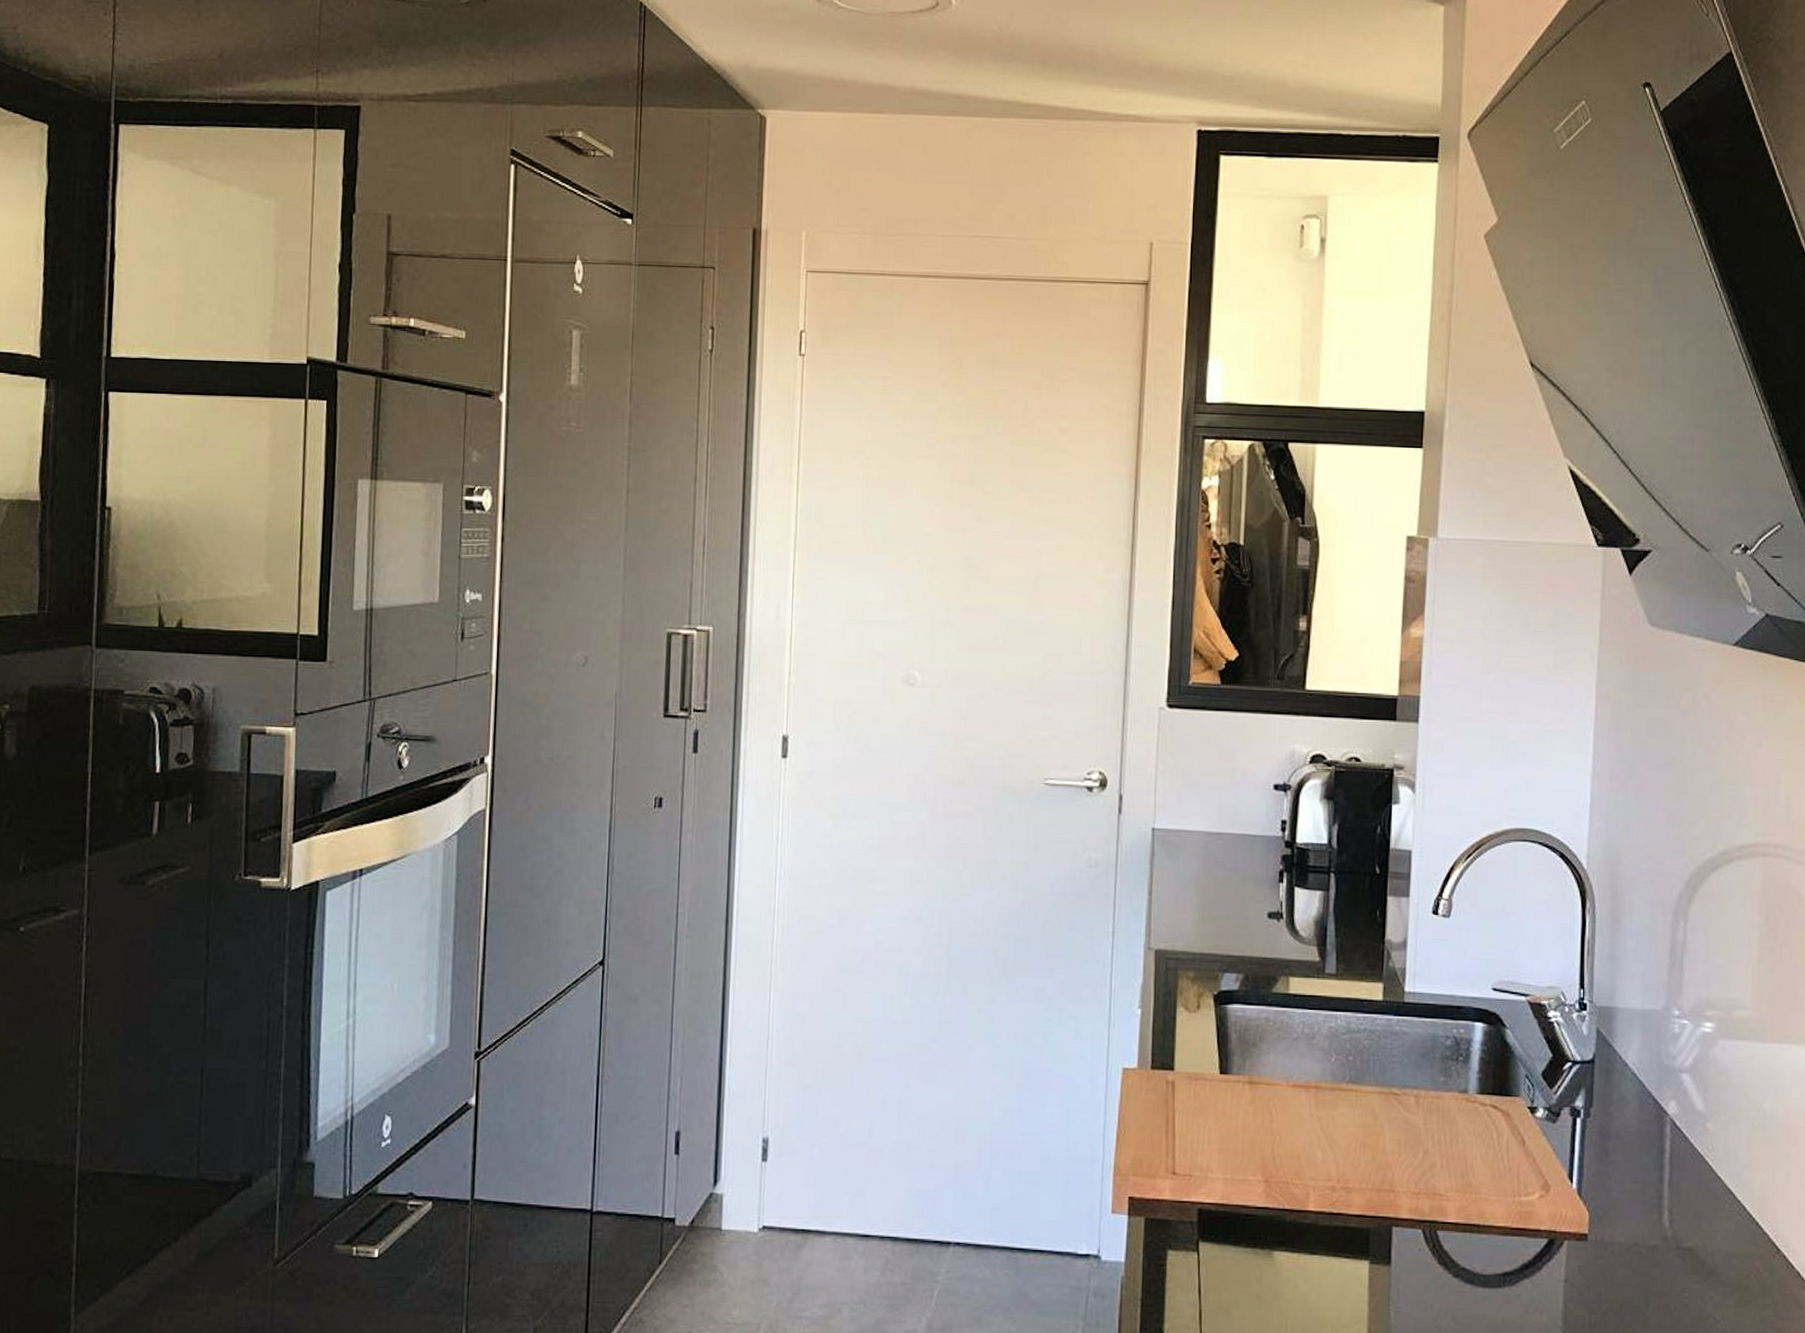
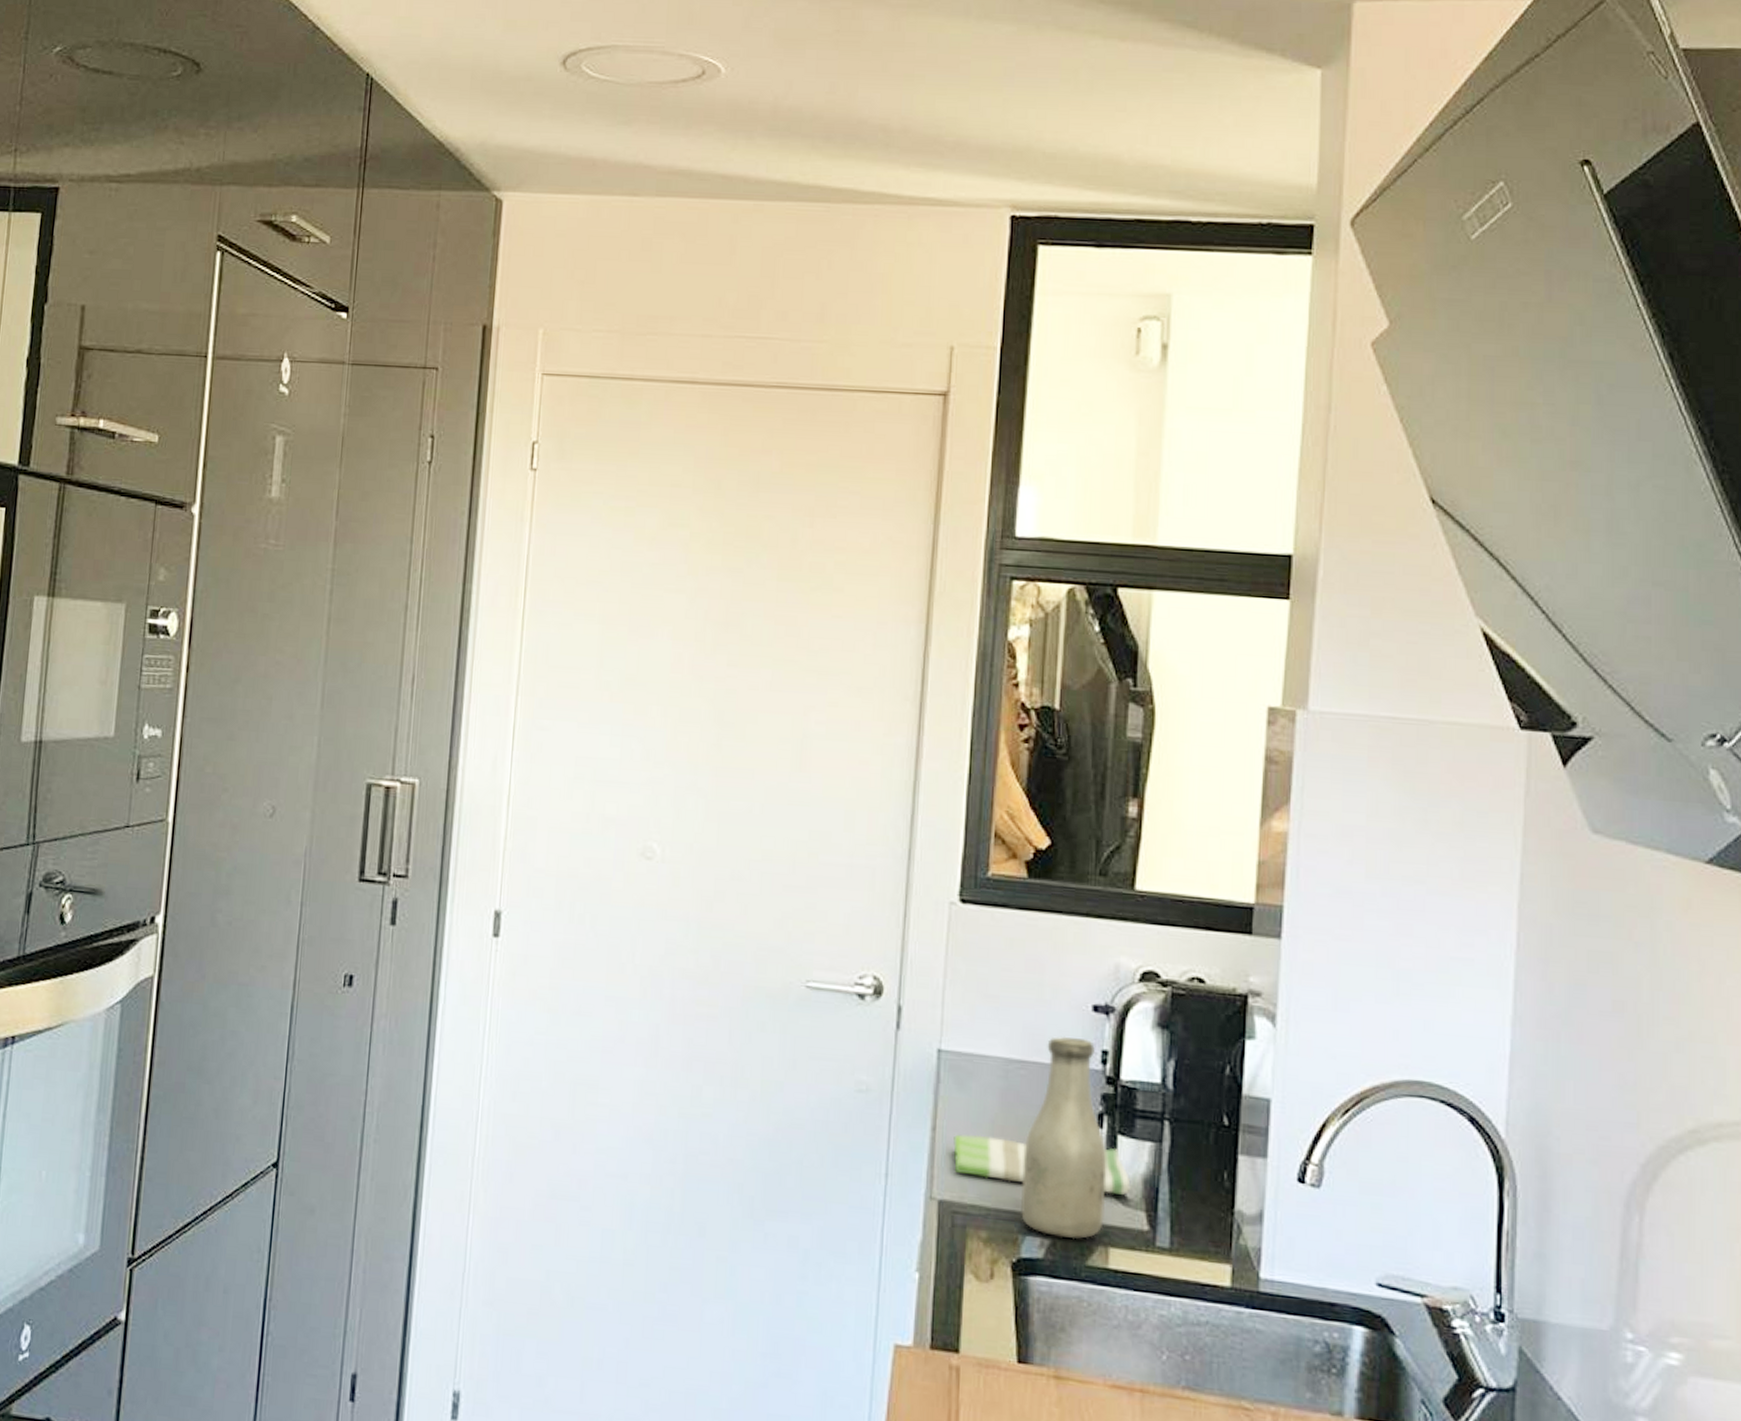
dish towel: none [1166,895,1305,934] -> present [953,1134,1131,1195]
bottle: none [1219,811,1287,973] -> present [1020,1036,1107,1240]

